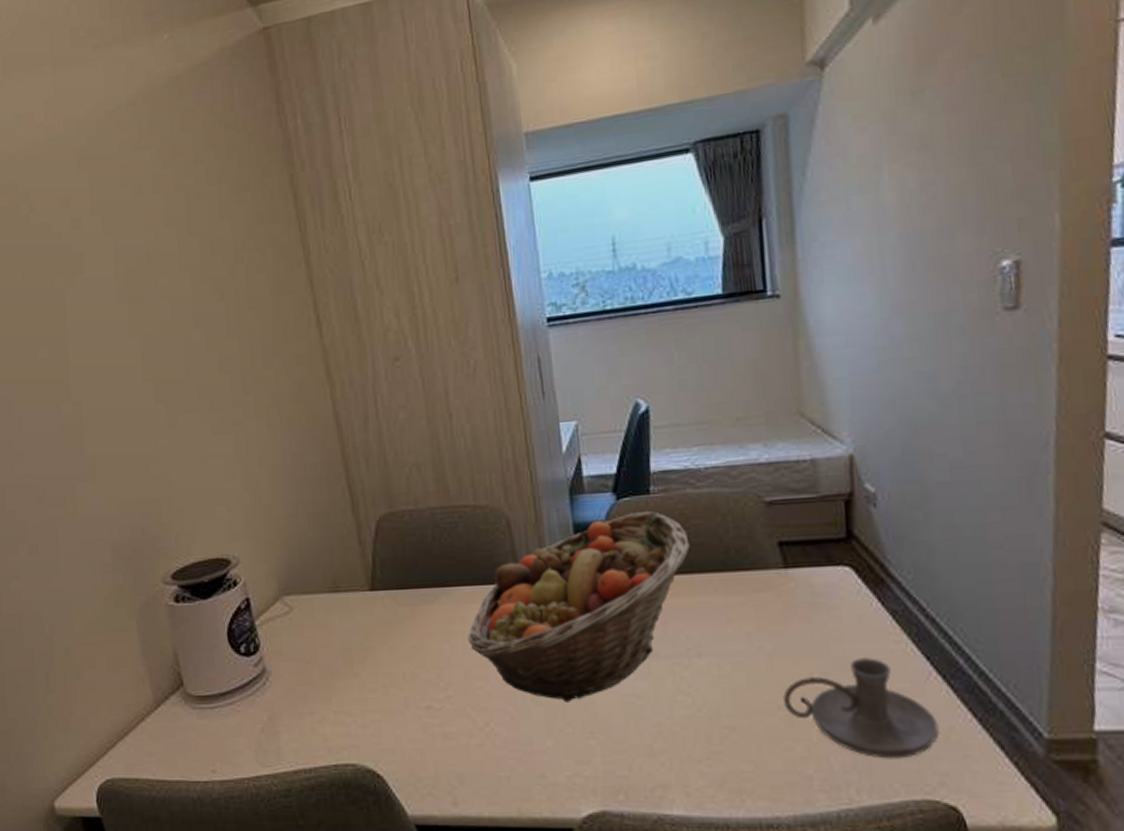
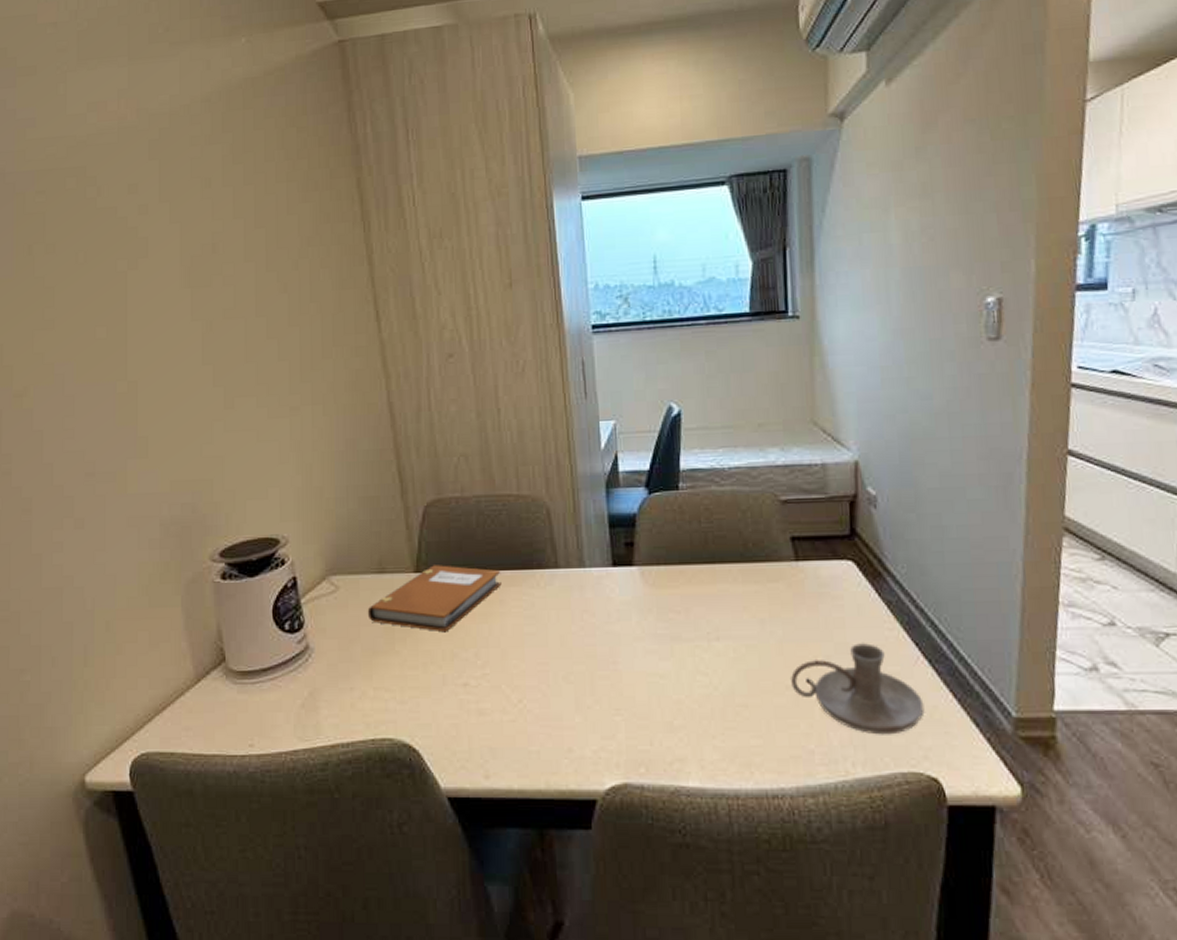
notebook: none [323,582,462,653] -> present [367,565,502,633]
fruit basket: present [468,511,690,702] -> none [506,506,713,681]

